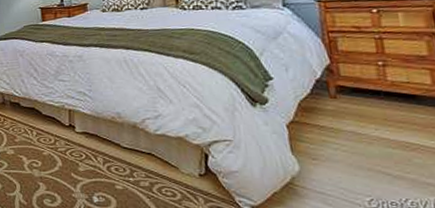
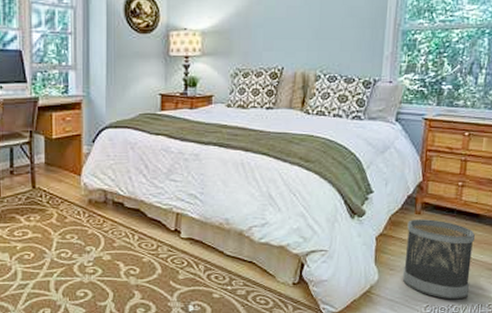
wastebasket: none [322,103,426,193] -> present [402,219,475,300]

